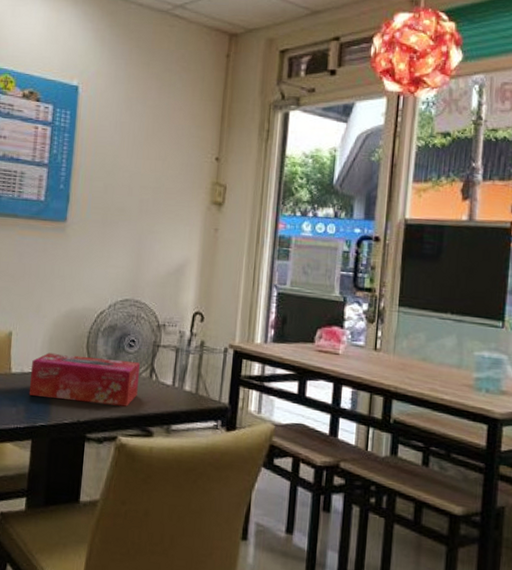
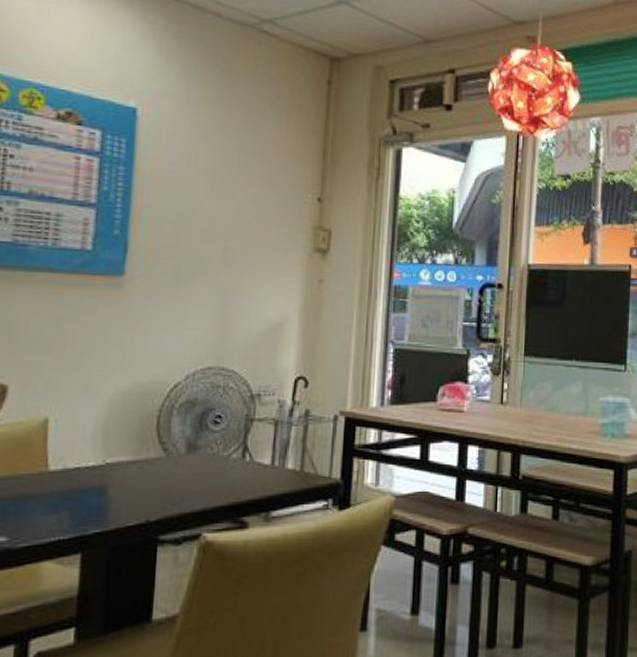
tissue box: present [28,352,140,407] -> none [75,440,229,498]

